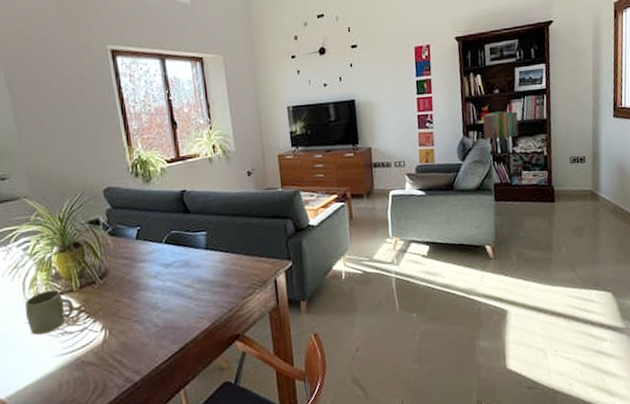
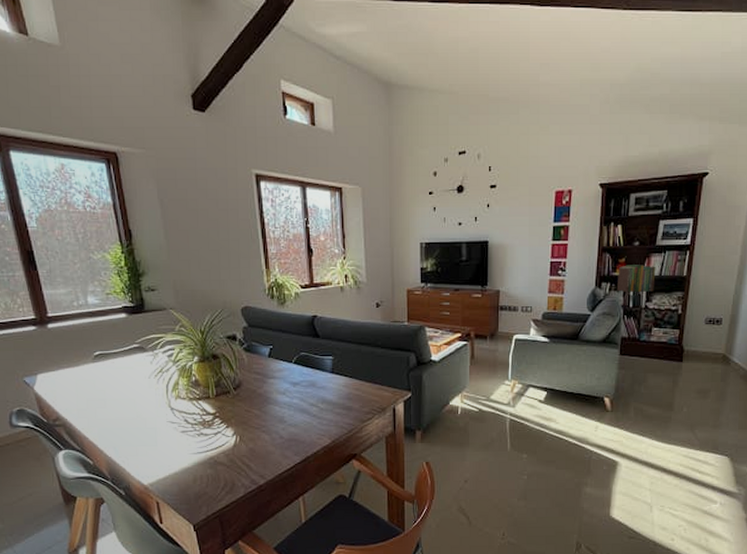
mug: present [25,290,73,335] -> none [167,395,209,433]

